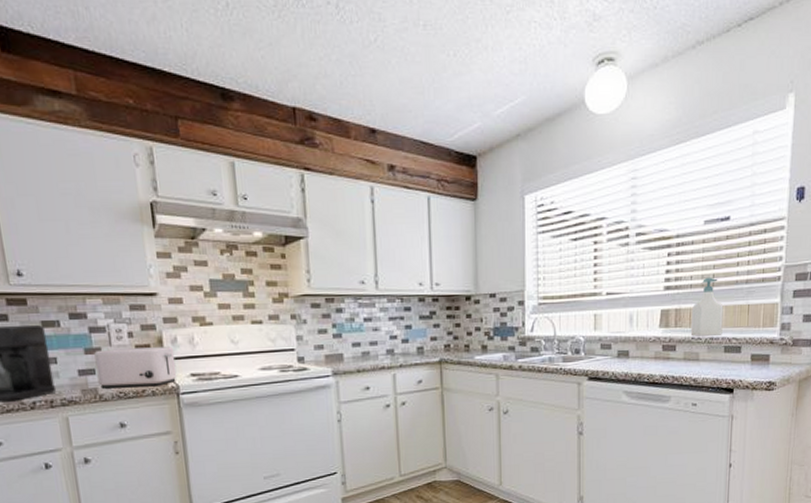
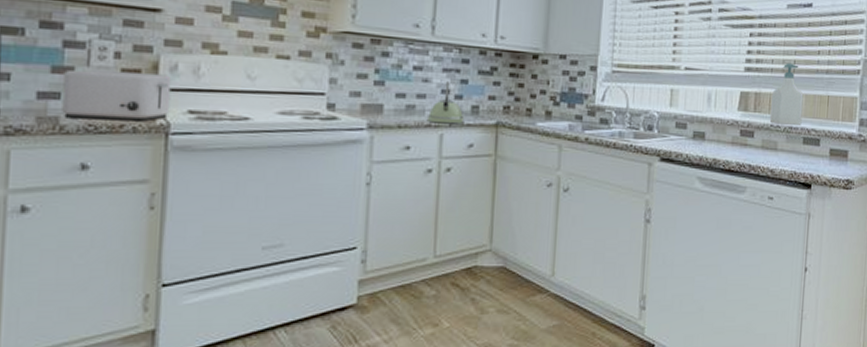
kettle: none [380,327,412,366] -> present [426,80,465,125]

